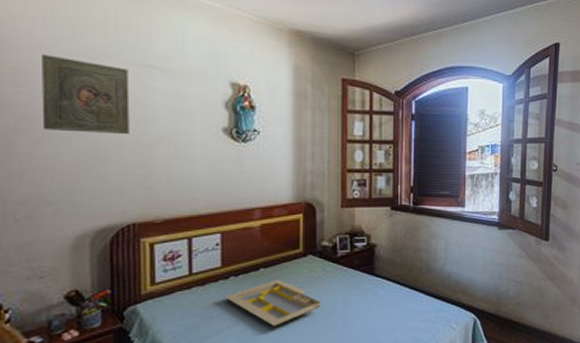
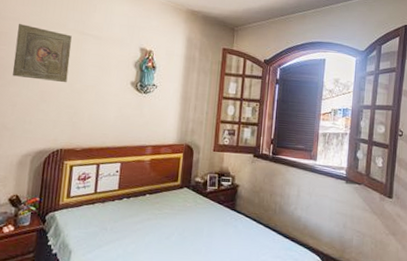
serving tray: present [225,279,322,326] -> none [118,205,191,244]

